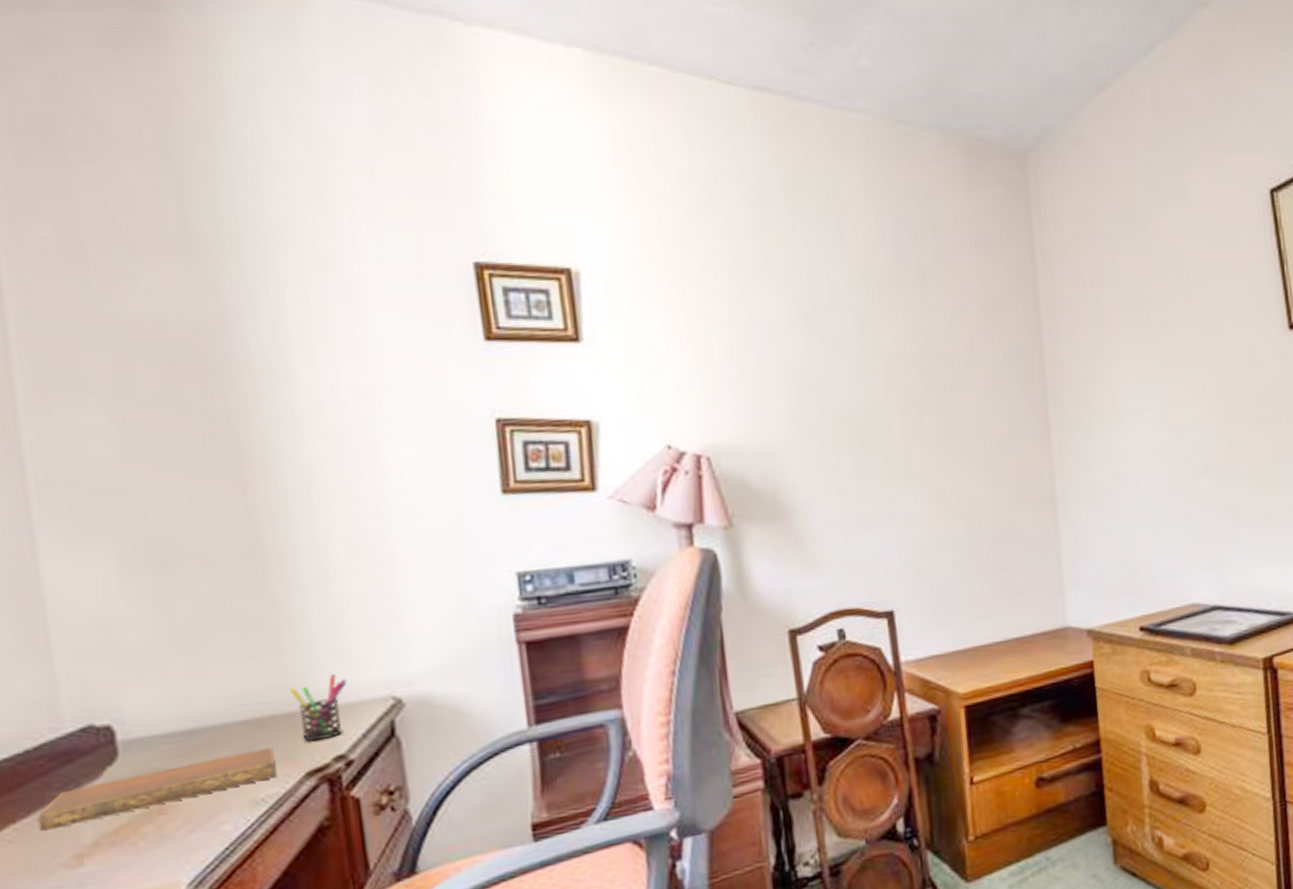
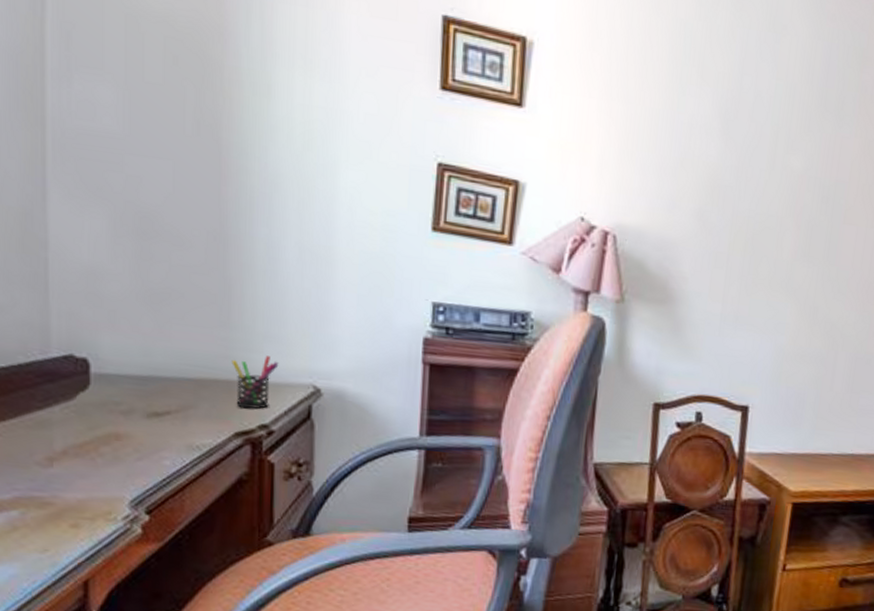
notebook: present [37,747,277,831] -> none [22,403,212,433]

